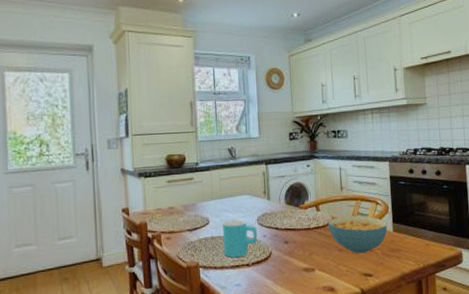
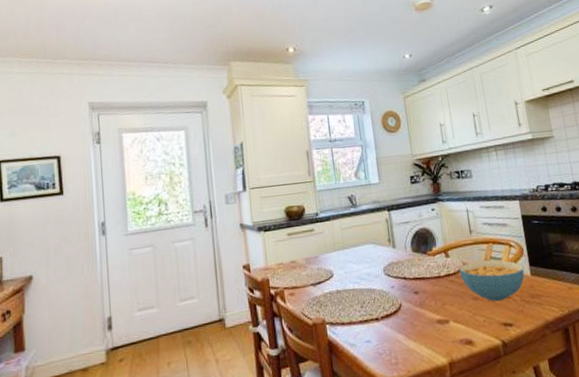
cup: present [222,219,258,258] -> none [347,270,386,312]

